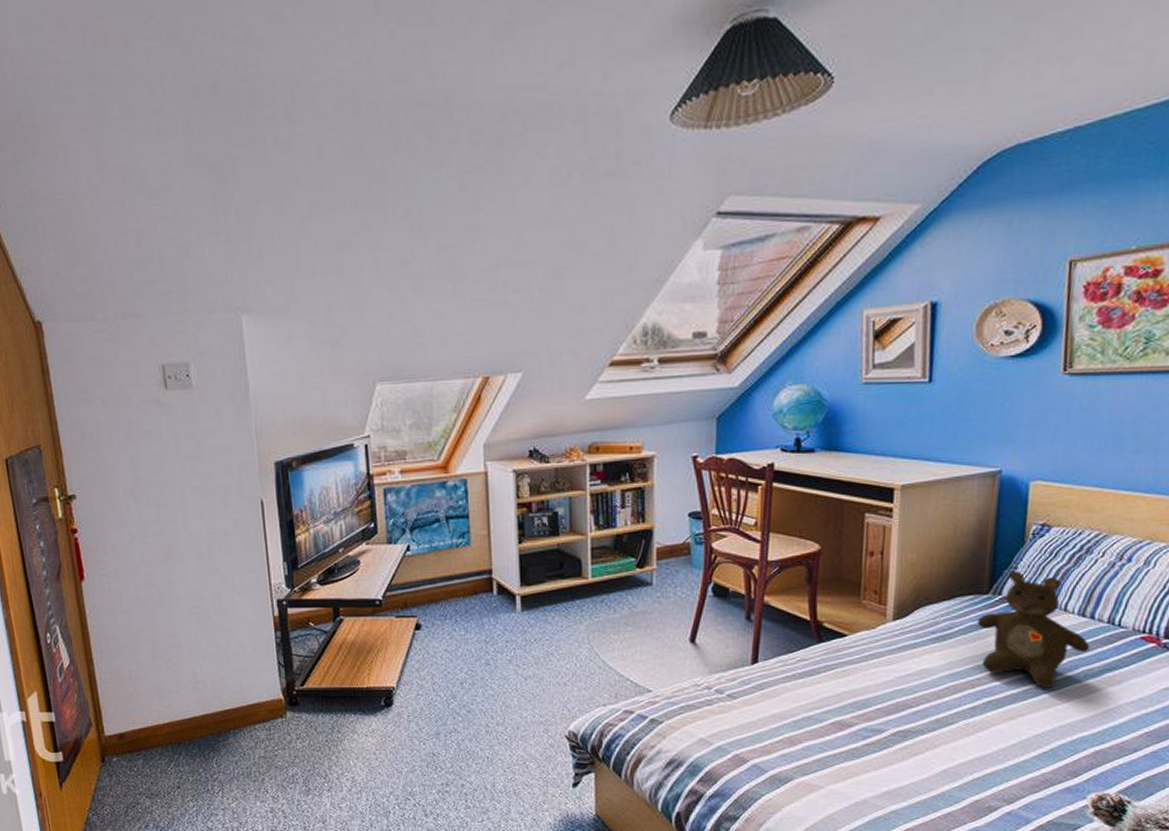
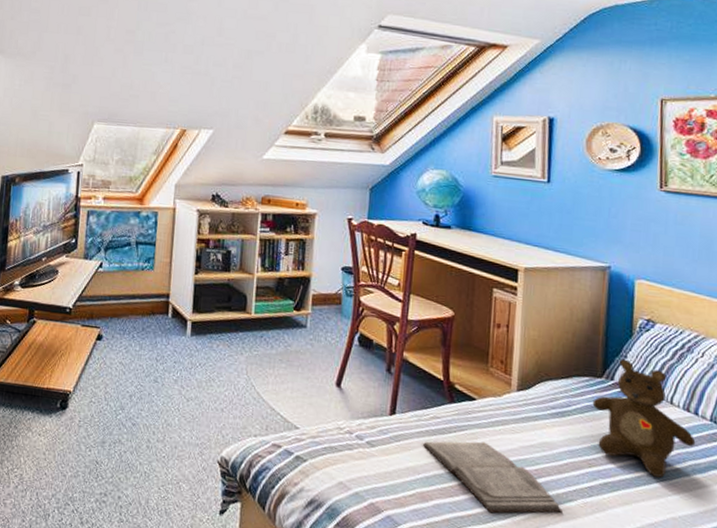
diary: none [788,678,942,747] -> present [422,441,563,514]

